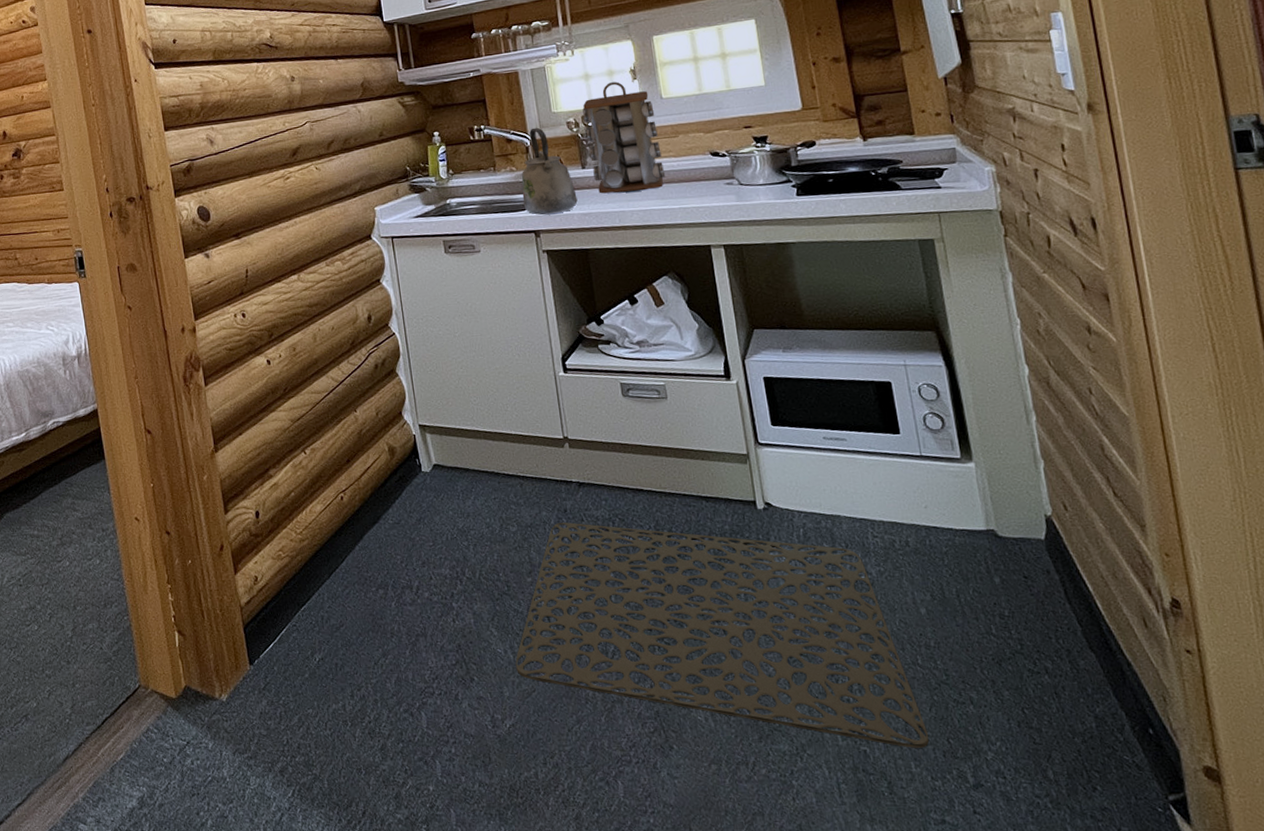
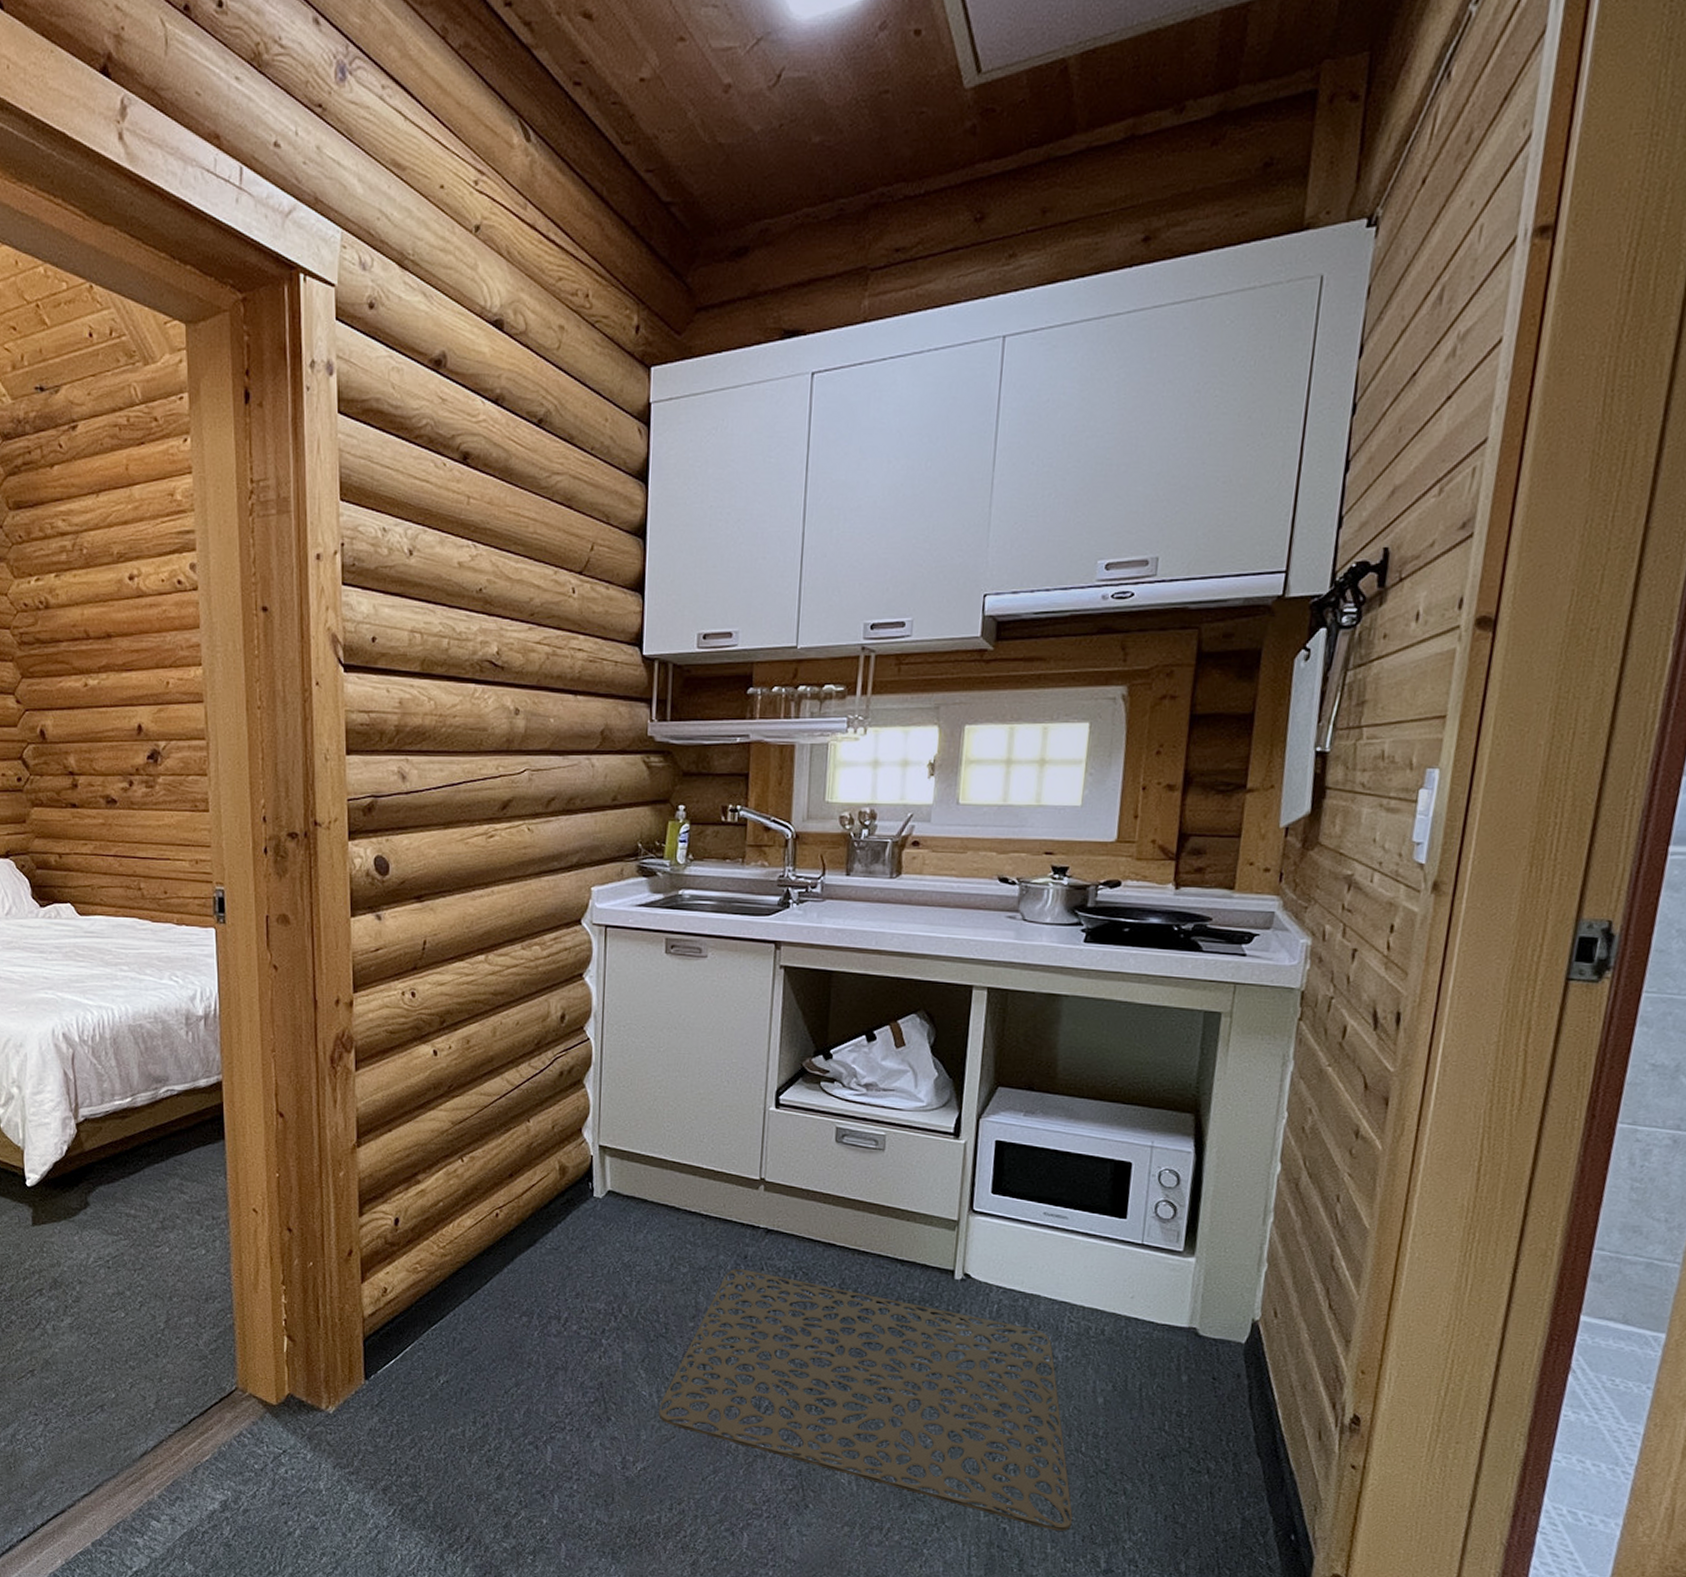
kettle: present [521,127,578,215] -> none [768,817,833,925]
spice rack: present [582,81,666,194] -> none [858,775,946,912]

